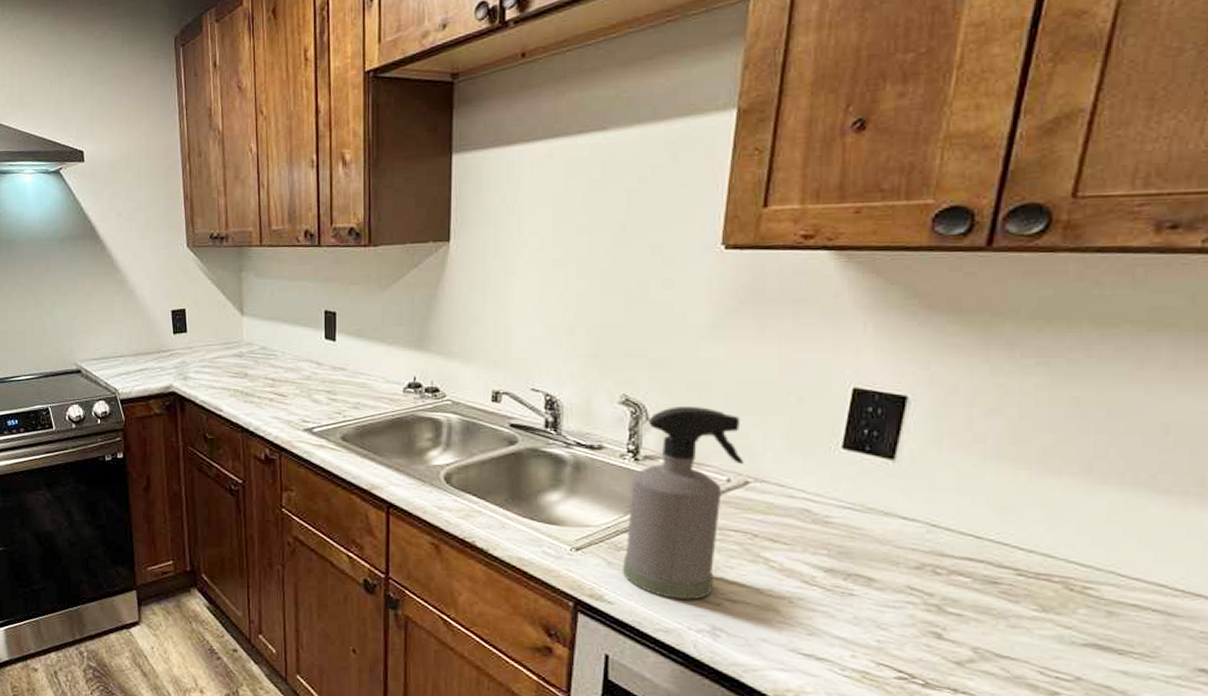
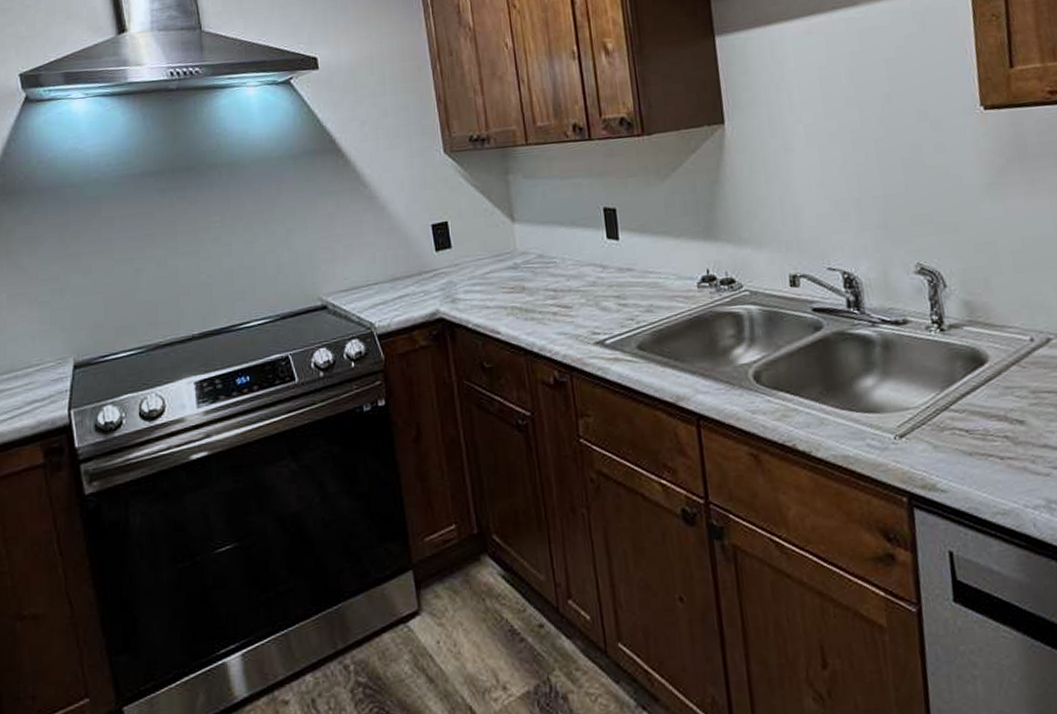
spray bottle: present [623,405,744,600] -> none [941,267,1042,476]

